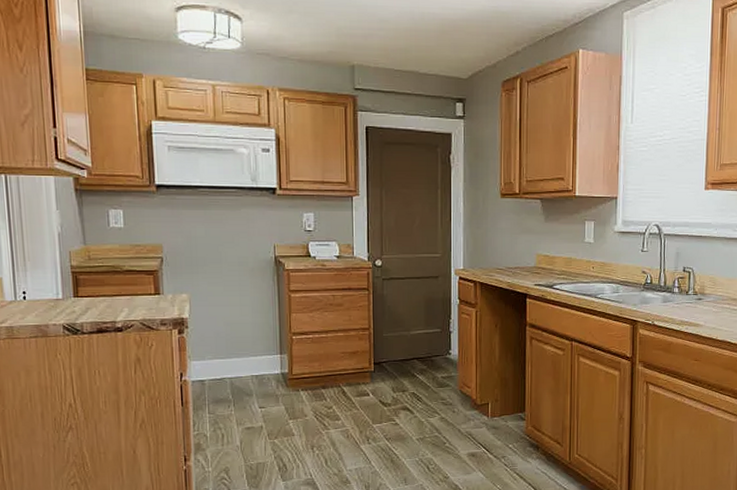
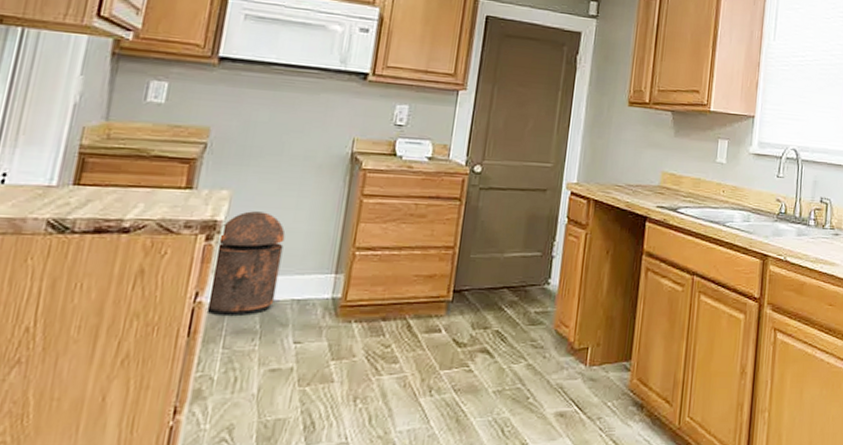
trash can: none [187,309,239,390] -> present [205,211,286,317]

